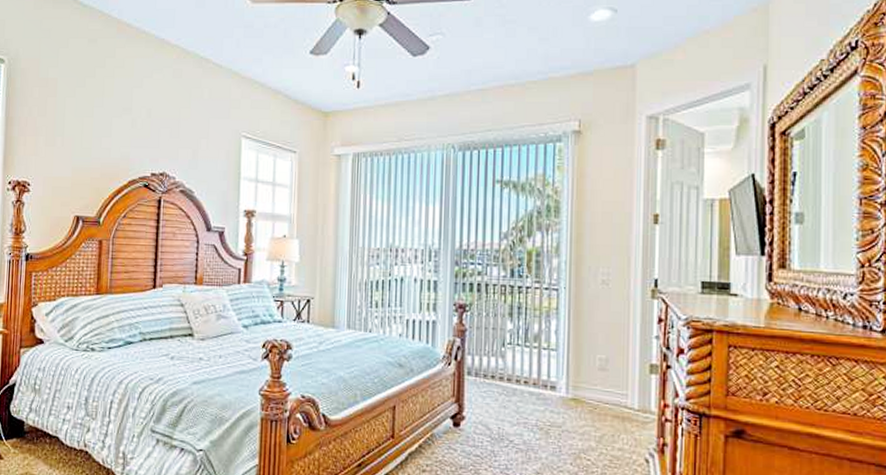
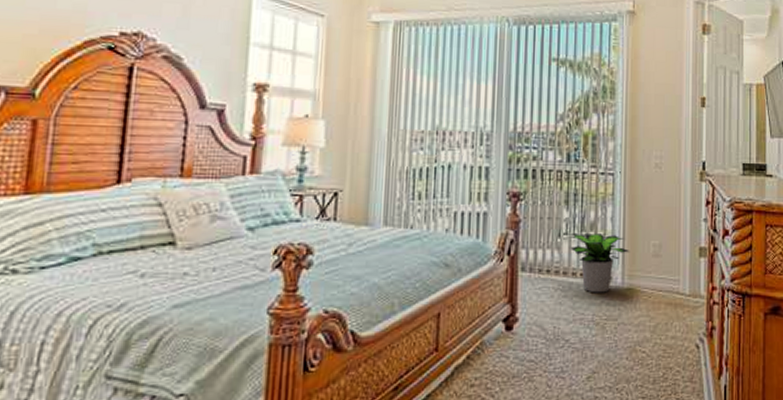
potted plant: none [514,344,575,401] -> present [570,234,630,293]

